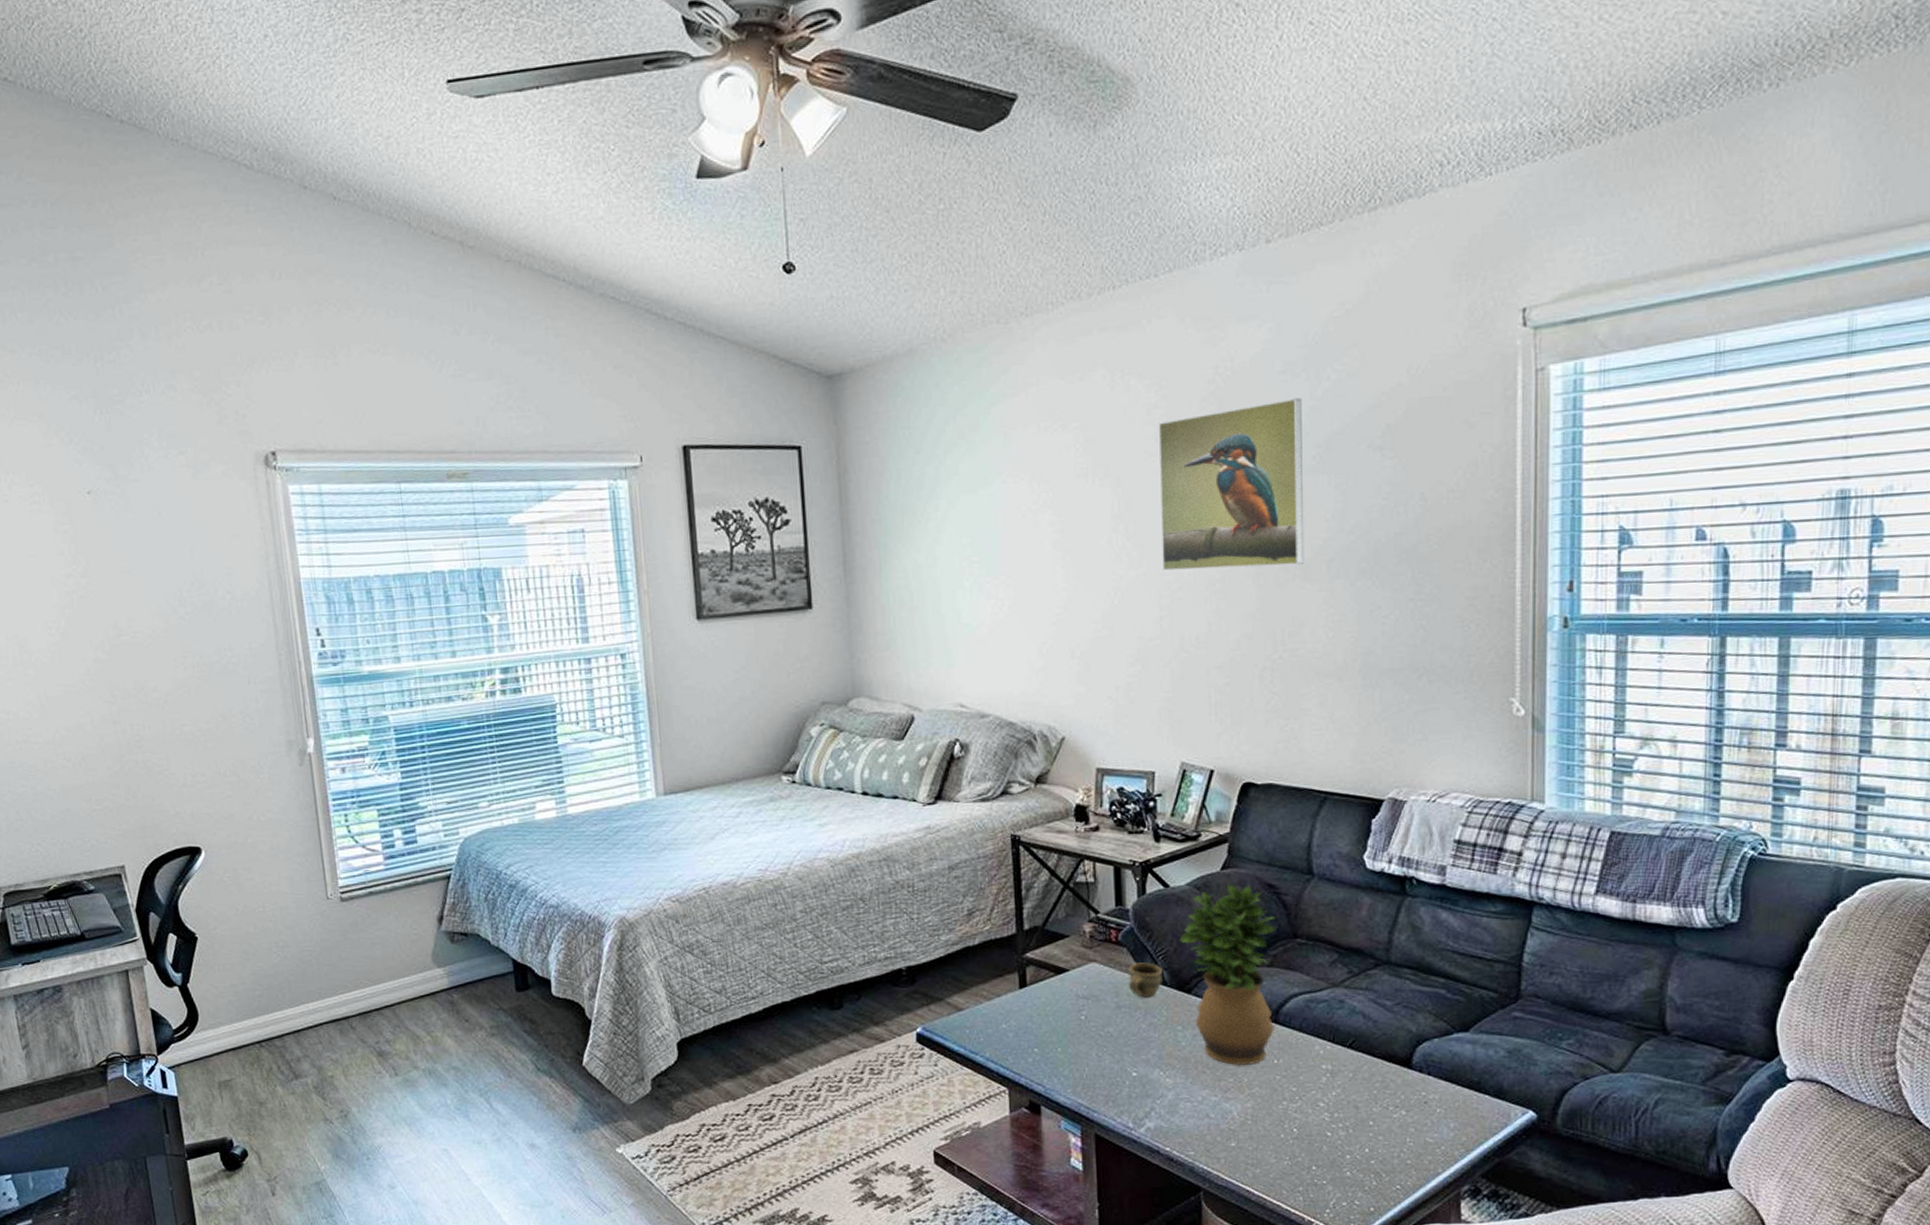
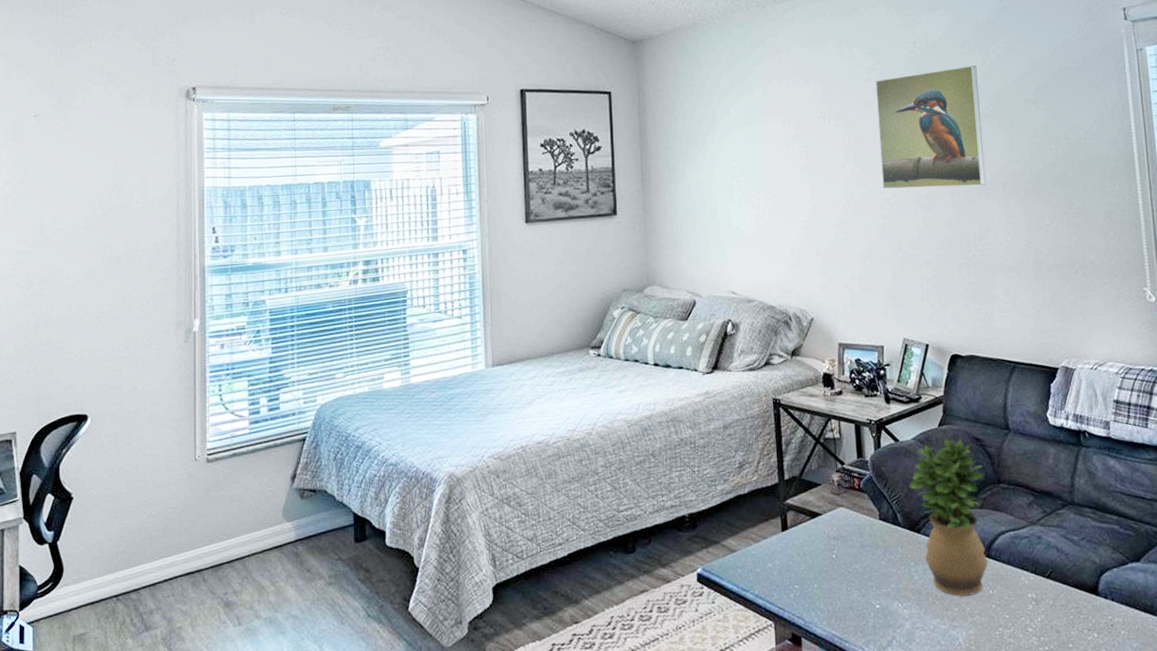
cup: present [1128,962,1162,998] -> none [869,506,897,538]

